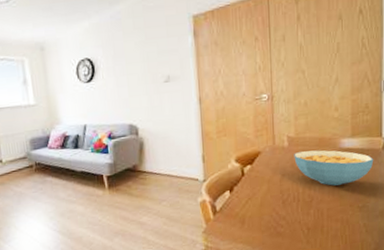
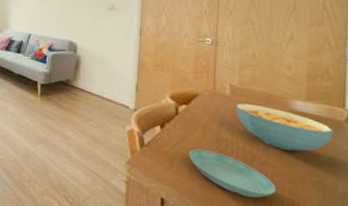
saucer: none [257,202,331,235] -> present [188,149,276,198]

